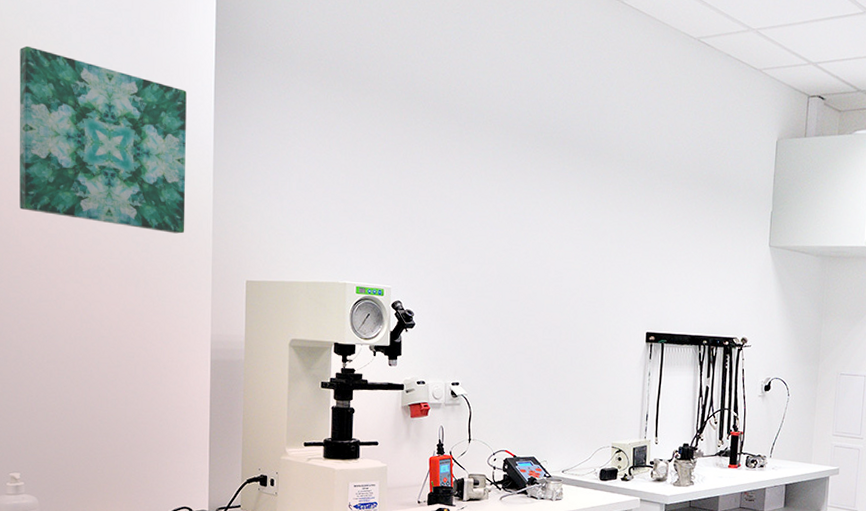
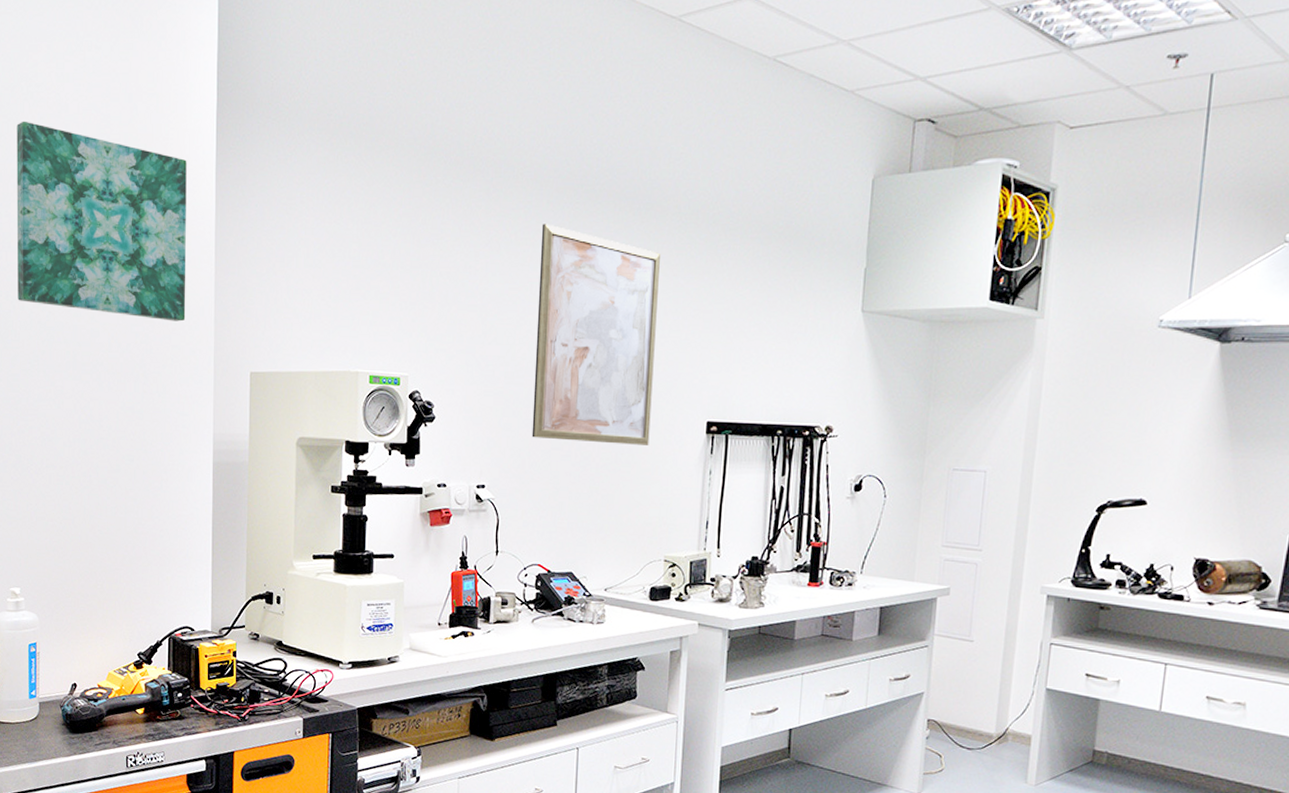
wall art: none [499,163,607,351] -> present [531,223,660,445]

